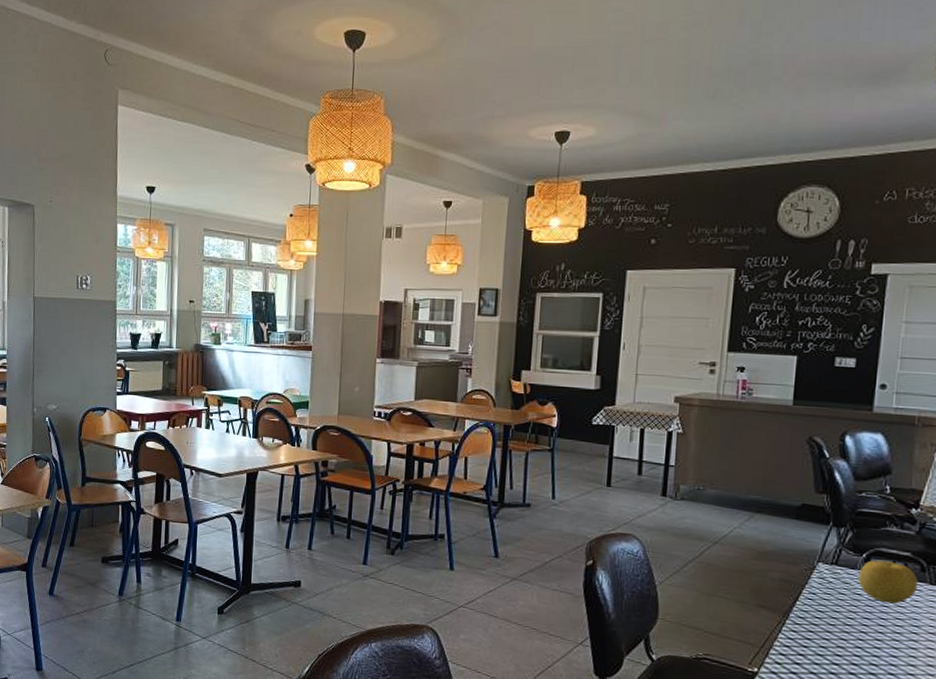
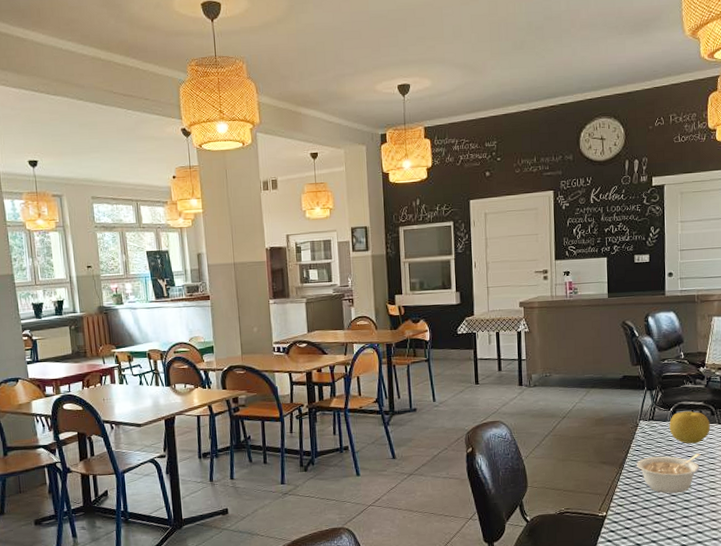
legume: none [807,610,900,662] -> present [637,453,701,494]

